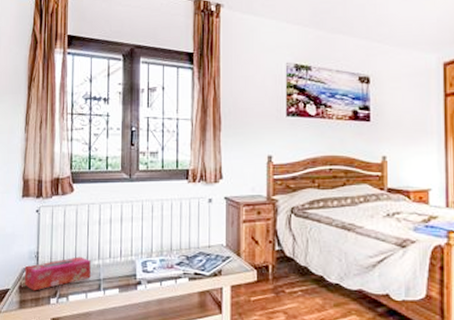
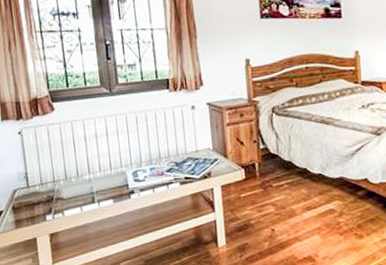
tissue box: present [24,256,91,291] -> none [15,173,83,210]

